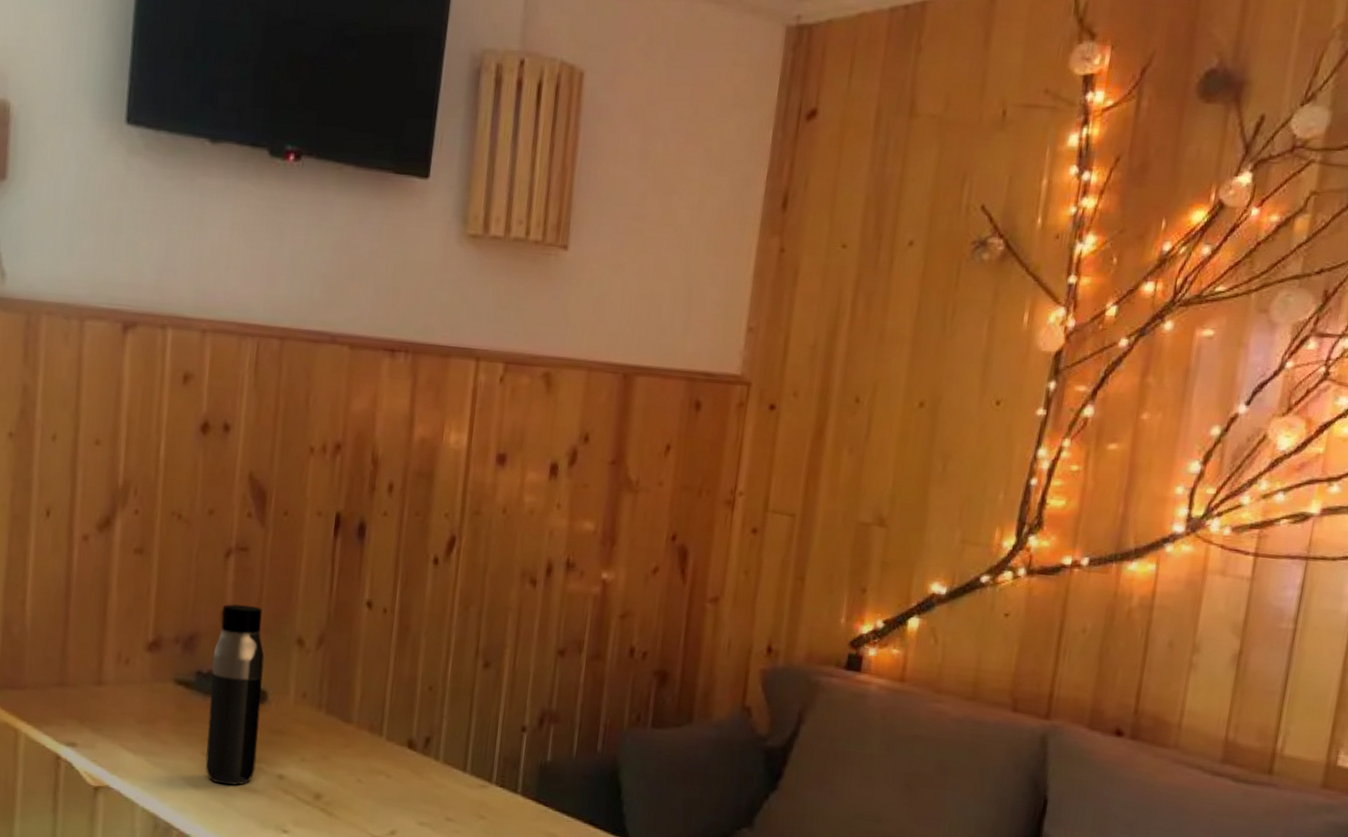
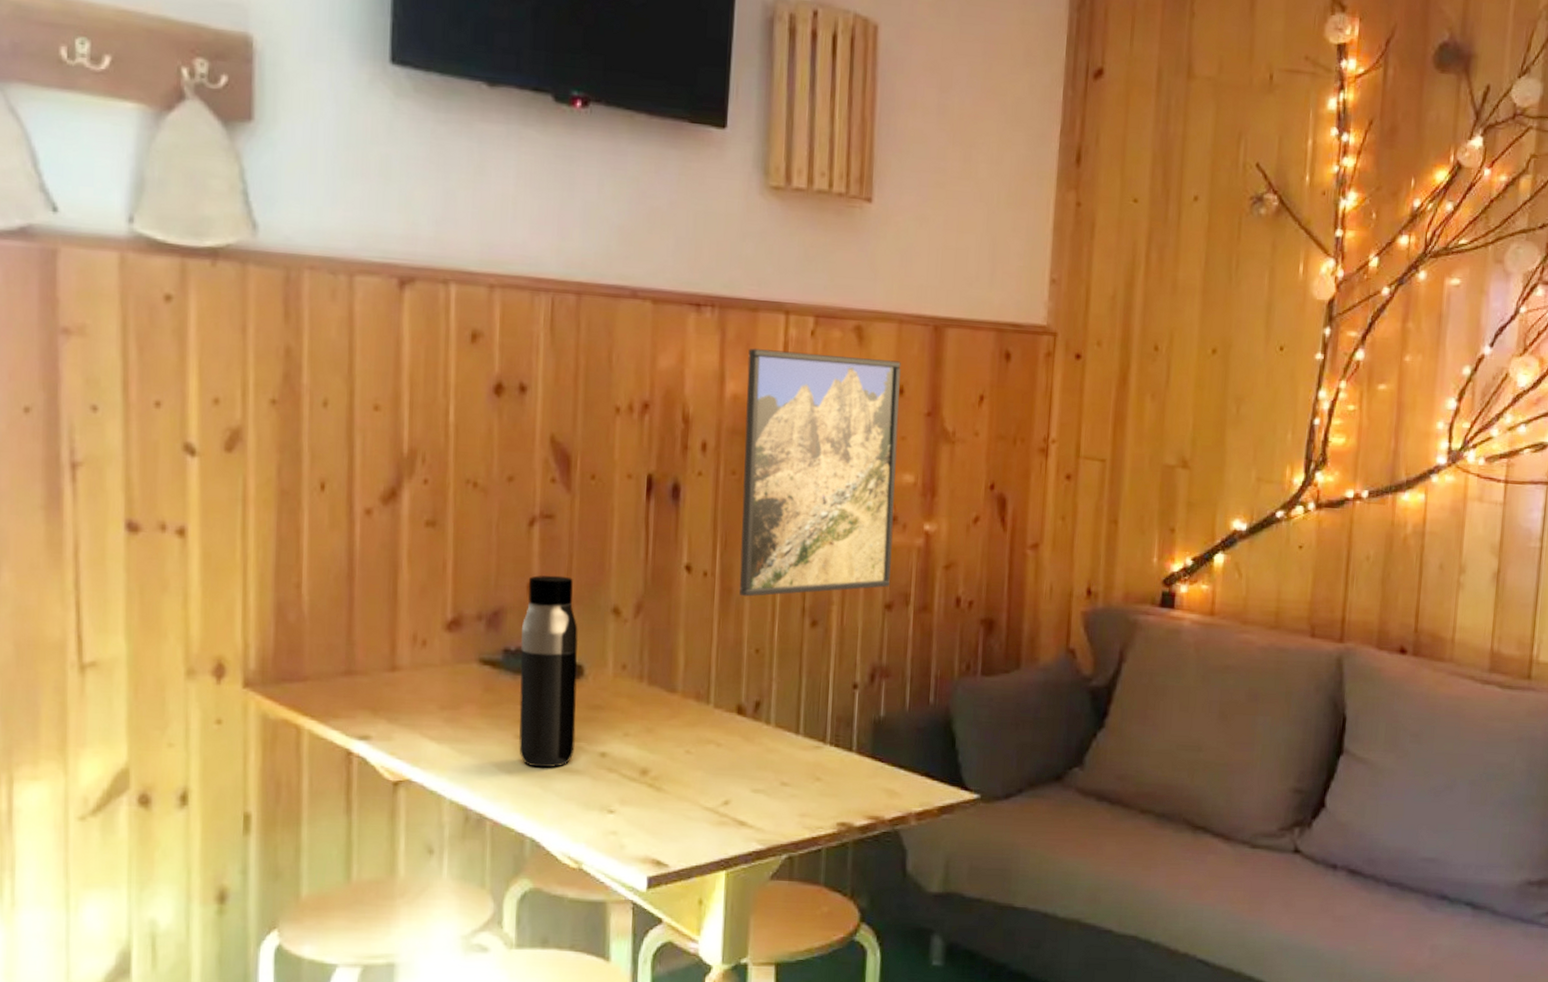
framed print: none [416,392,588,635] -> present [739,347,902,597]

